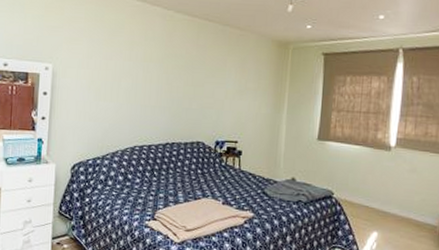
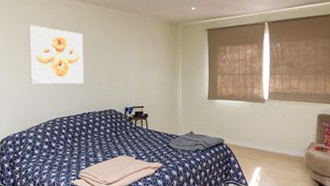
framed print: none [110,36,175,109] -> present [28,25,84,84]

